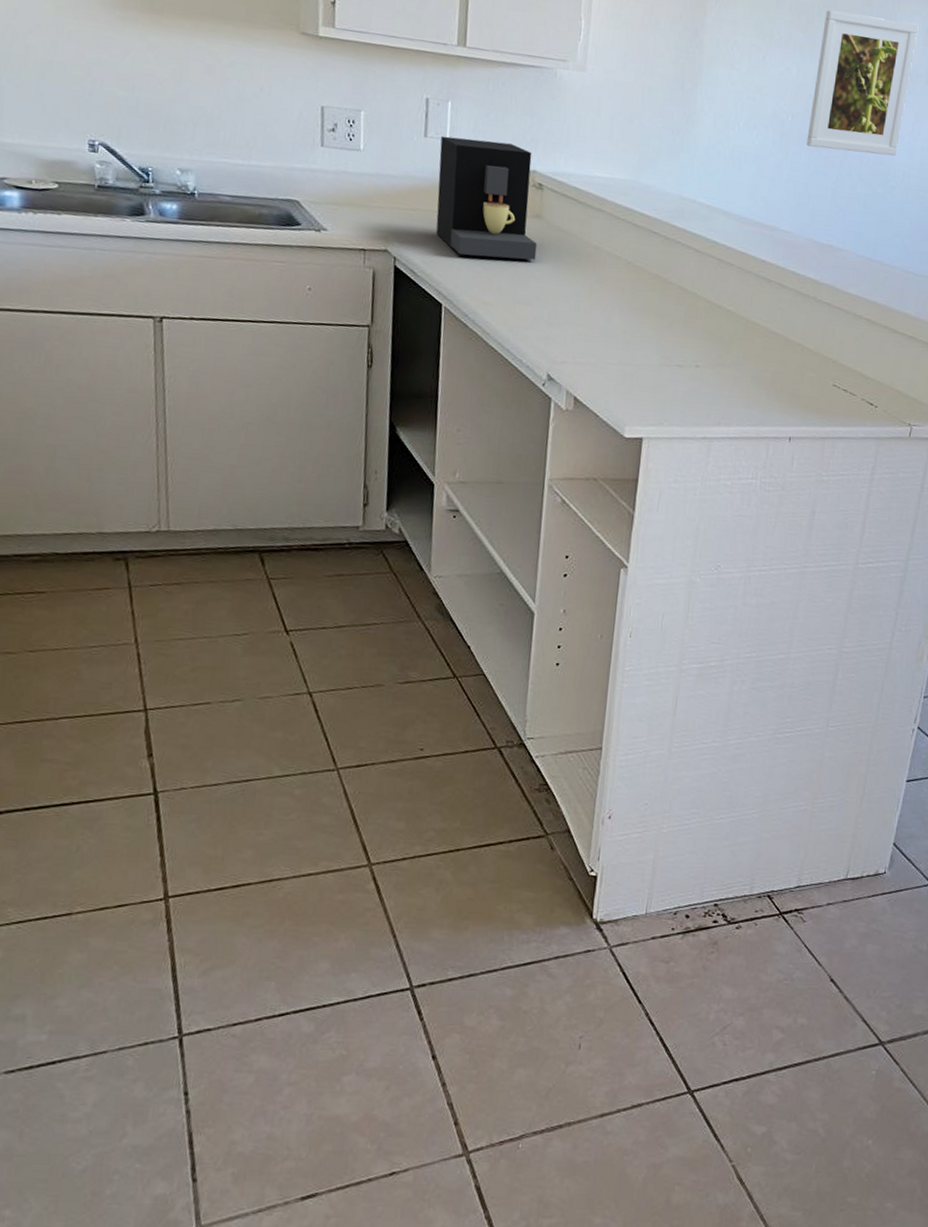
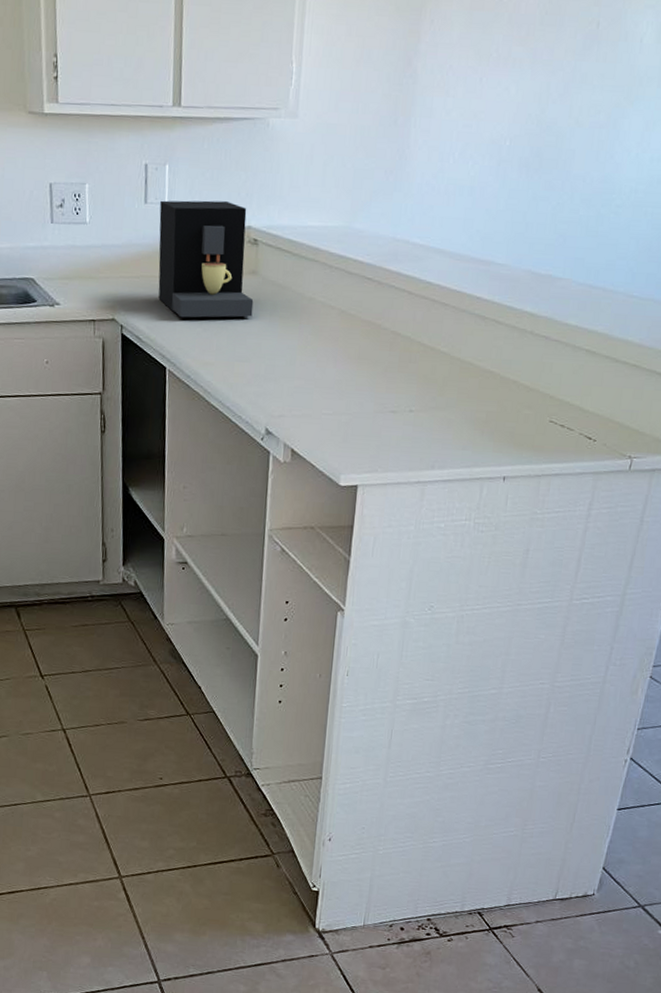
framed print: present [806,10,919,156] -> none [525,17,652,172]

